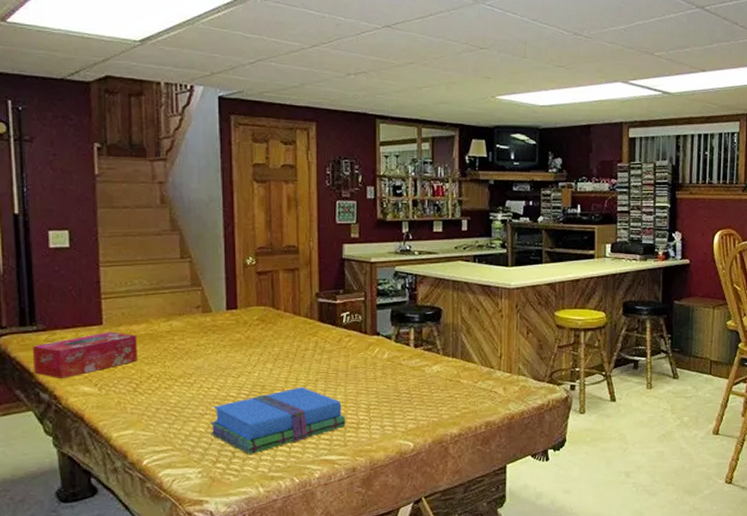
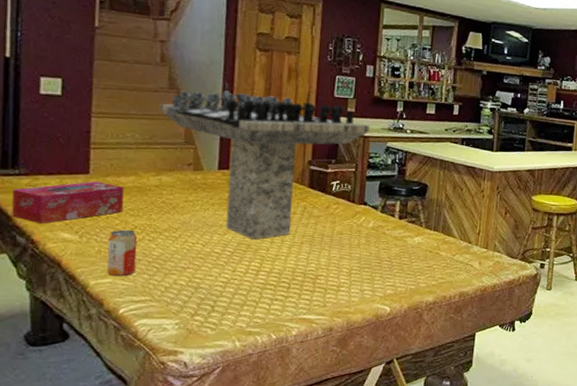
beverage can: none [126,378,155,428] -> present [107,229,138,277]
chess set: none [163,218,375,380] -> present [159,82,370,240]
books: present [209,387,346,454] -> none [191,248,327,309]

